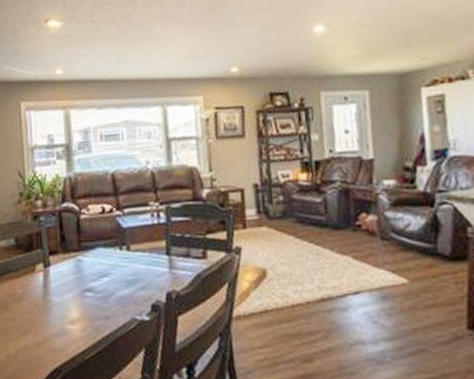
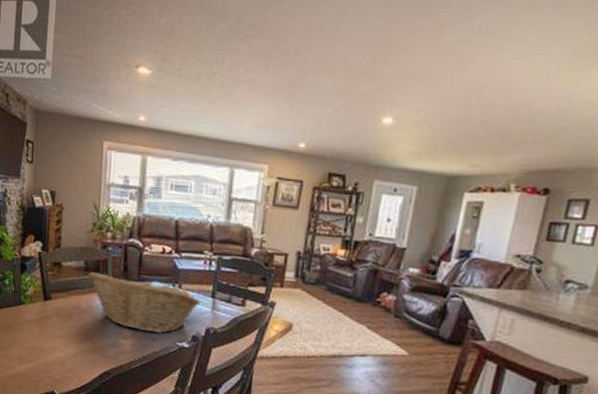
fruit basket: none [20,242,156,310] -> present [88,272,202,334]

